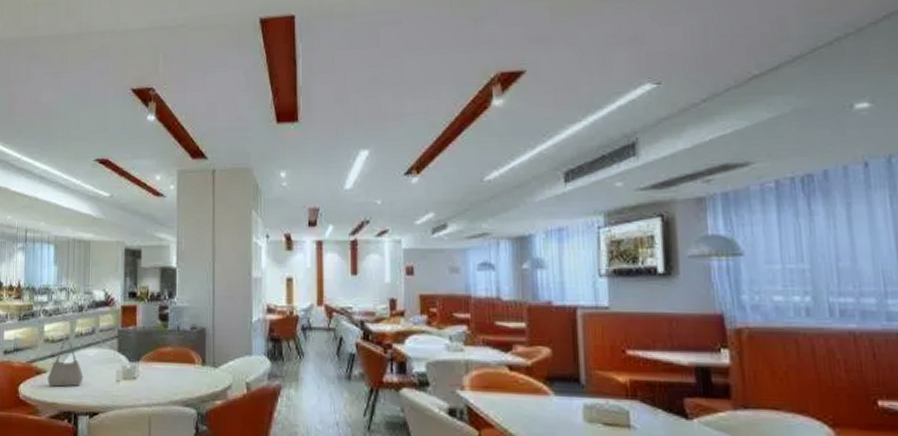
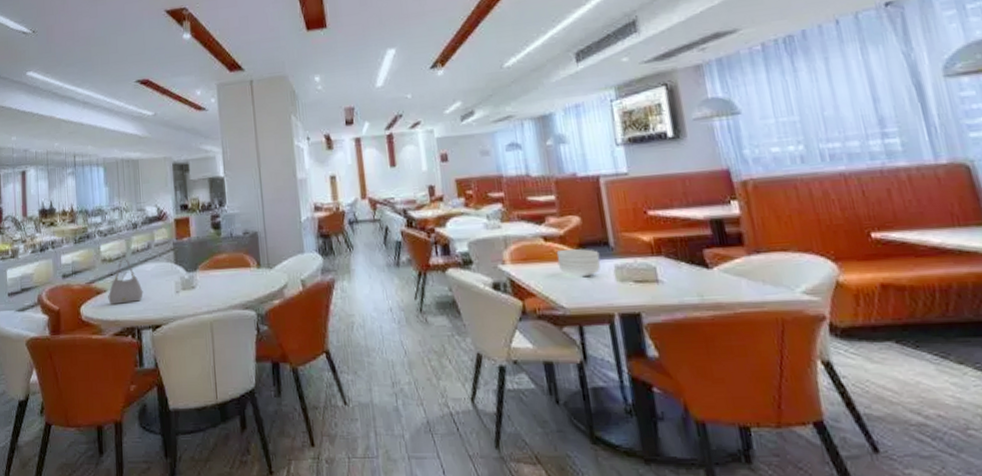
bowl: none [521,381,569,414] -> present [556,248,601,278]

